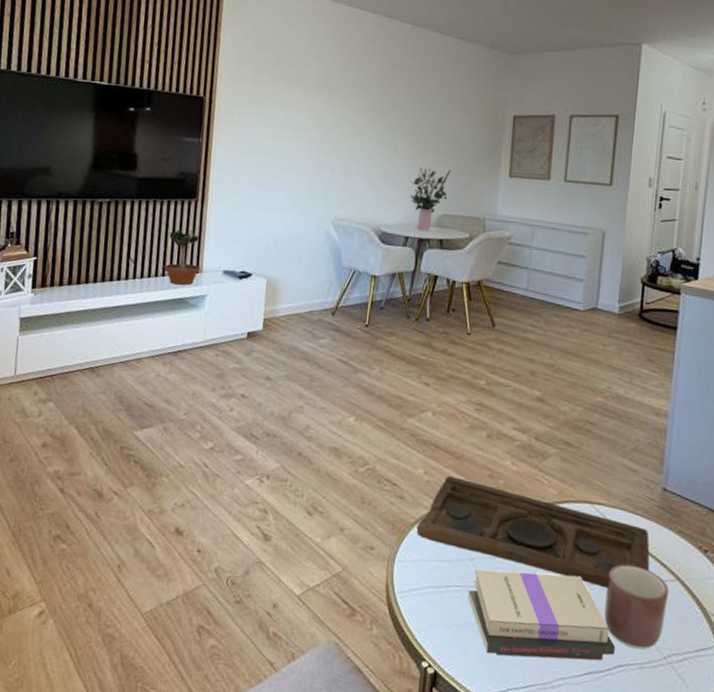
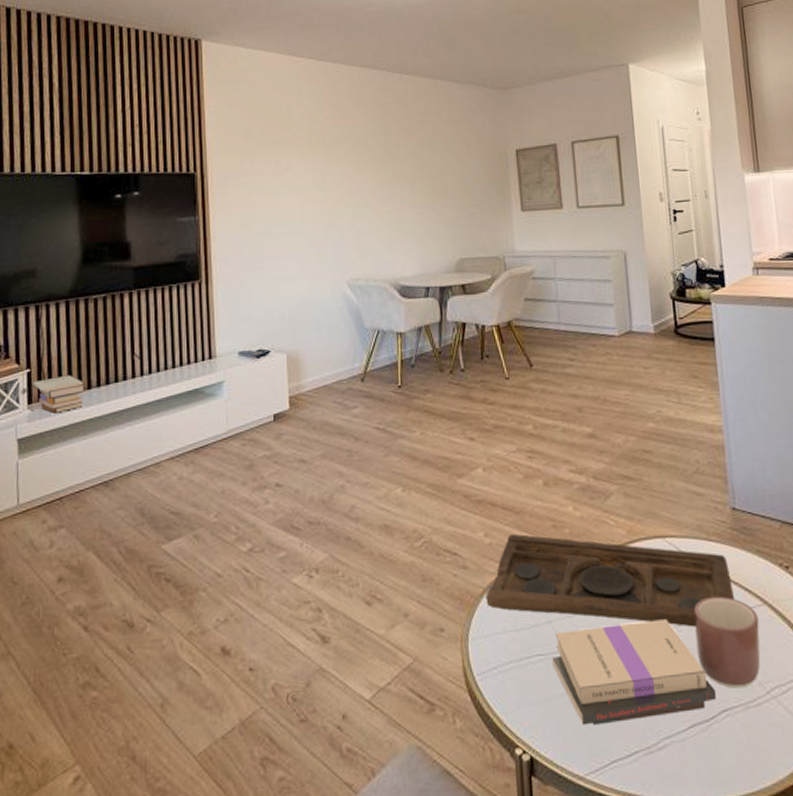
books: none [38,267,83,301] -> present [33,375,85,415]
potted tree: present [163,228,201,286] -> none [173,310,213,376]
bouquet: present [410,168,452,232] -> none [423,212,463,279]

